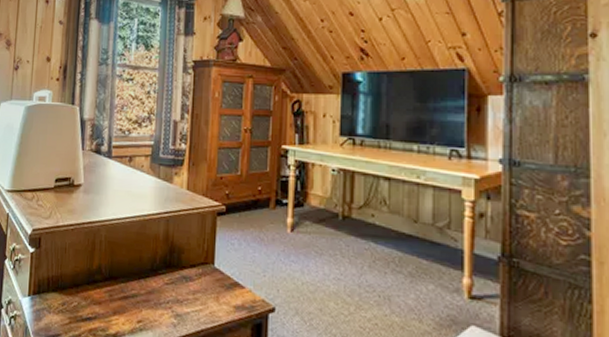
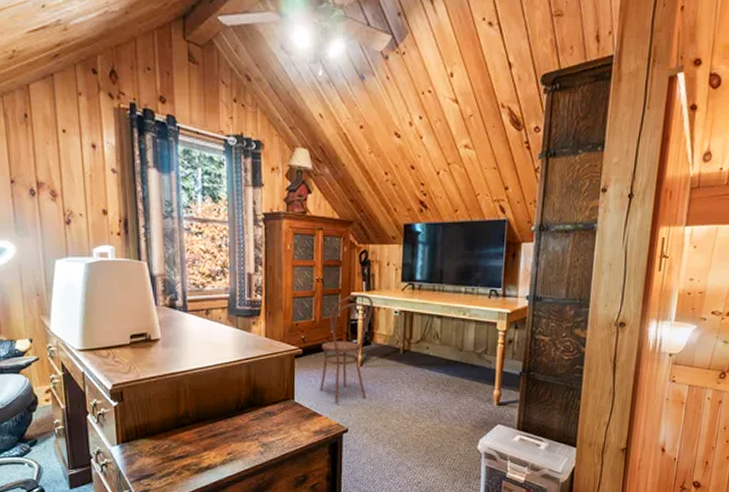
chair: none [243,147,308,275] -> present [320,294,374,404]

